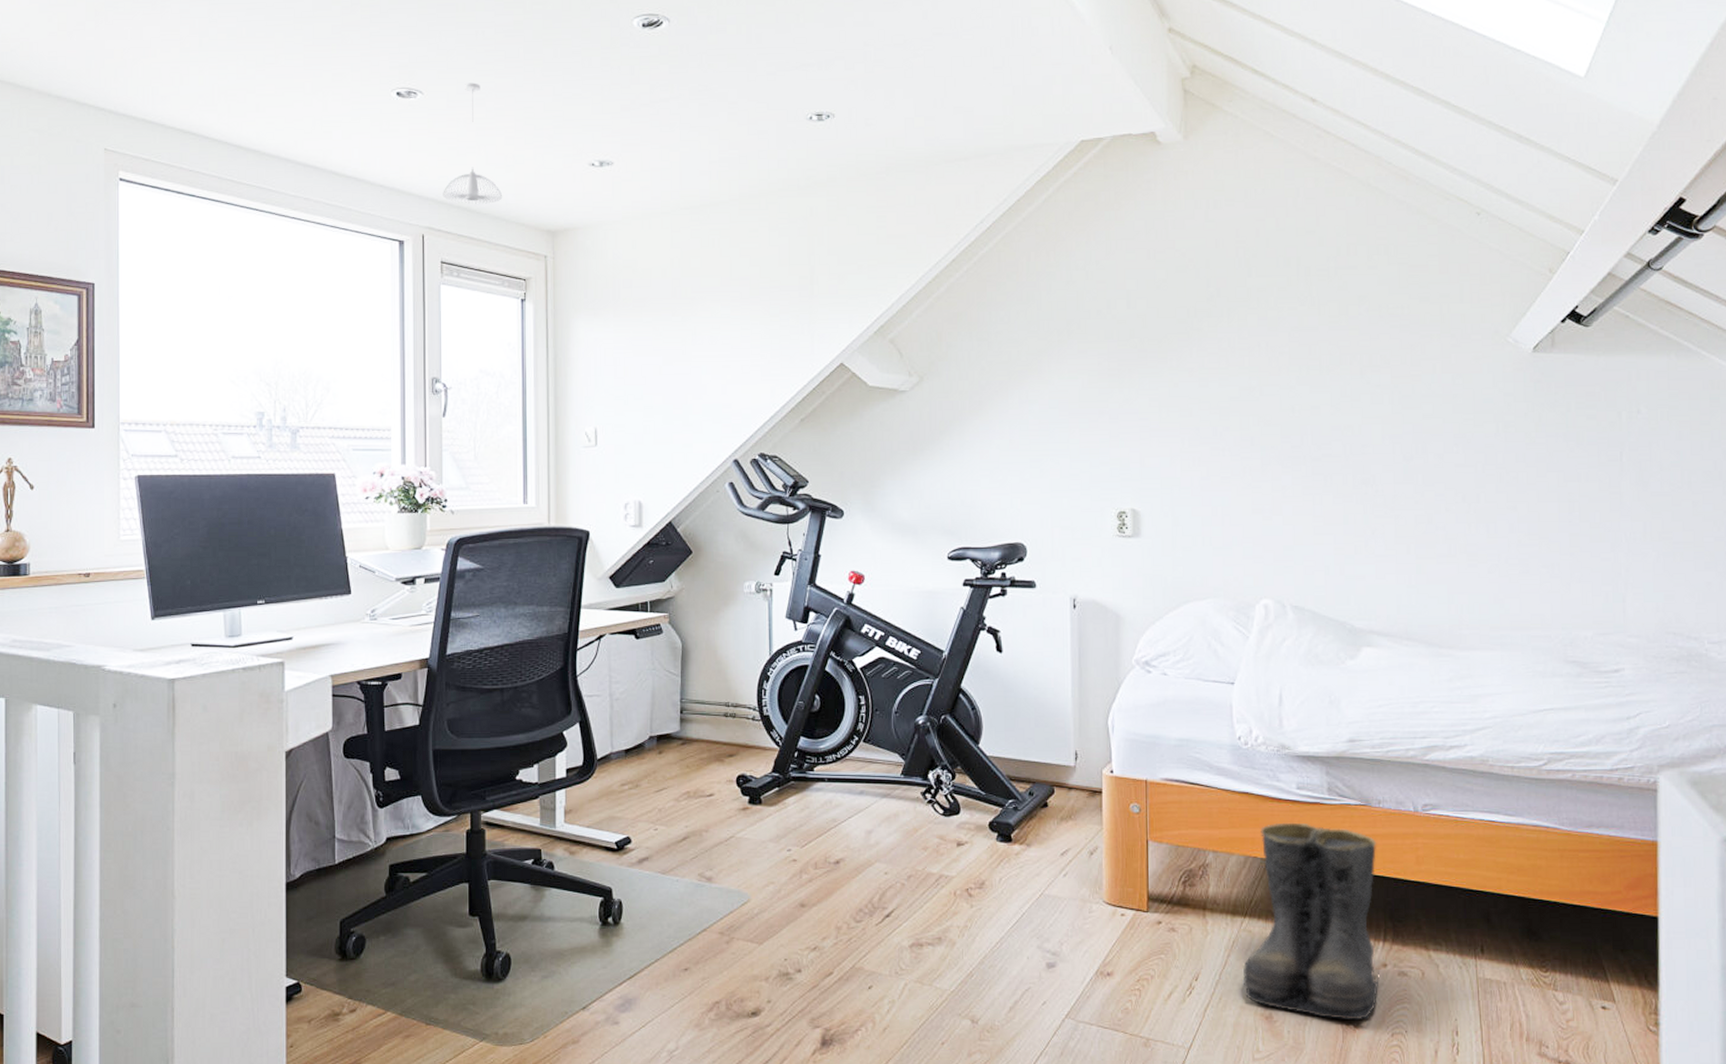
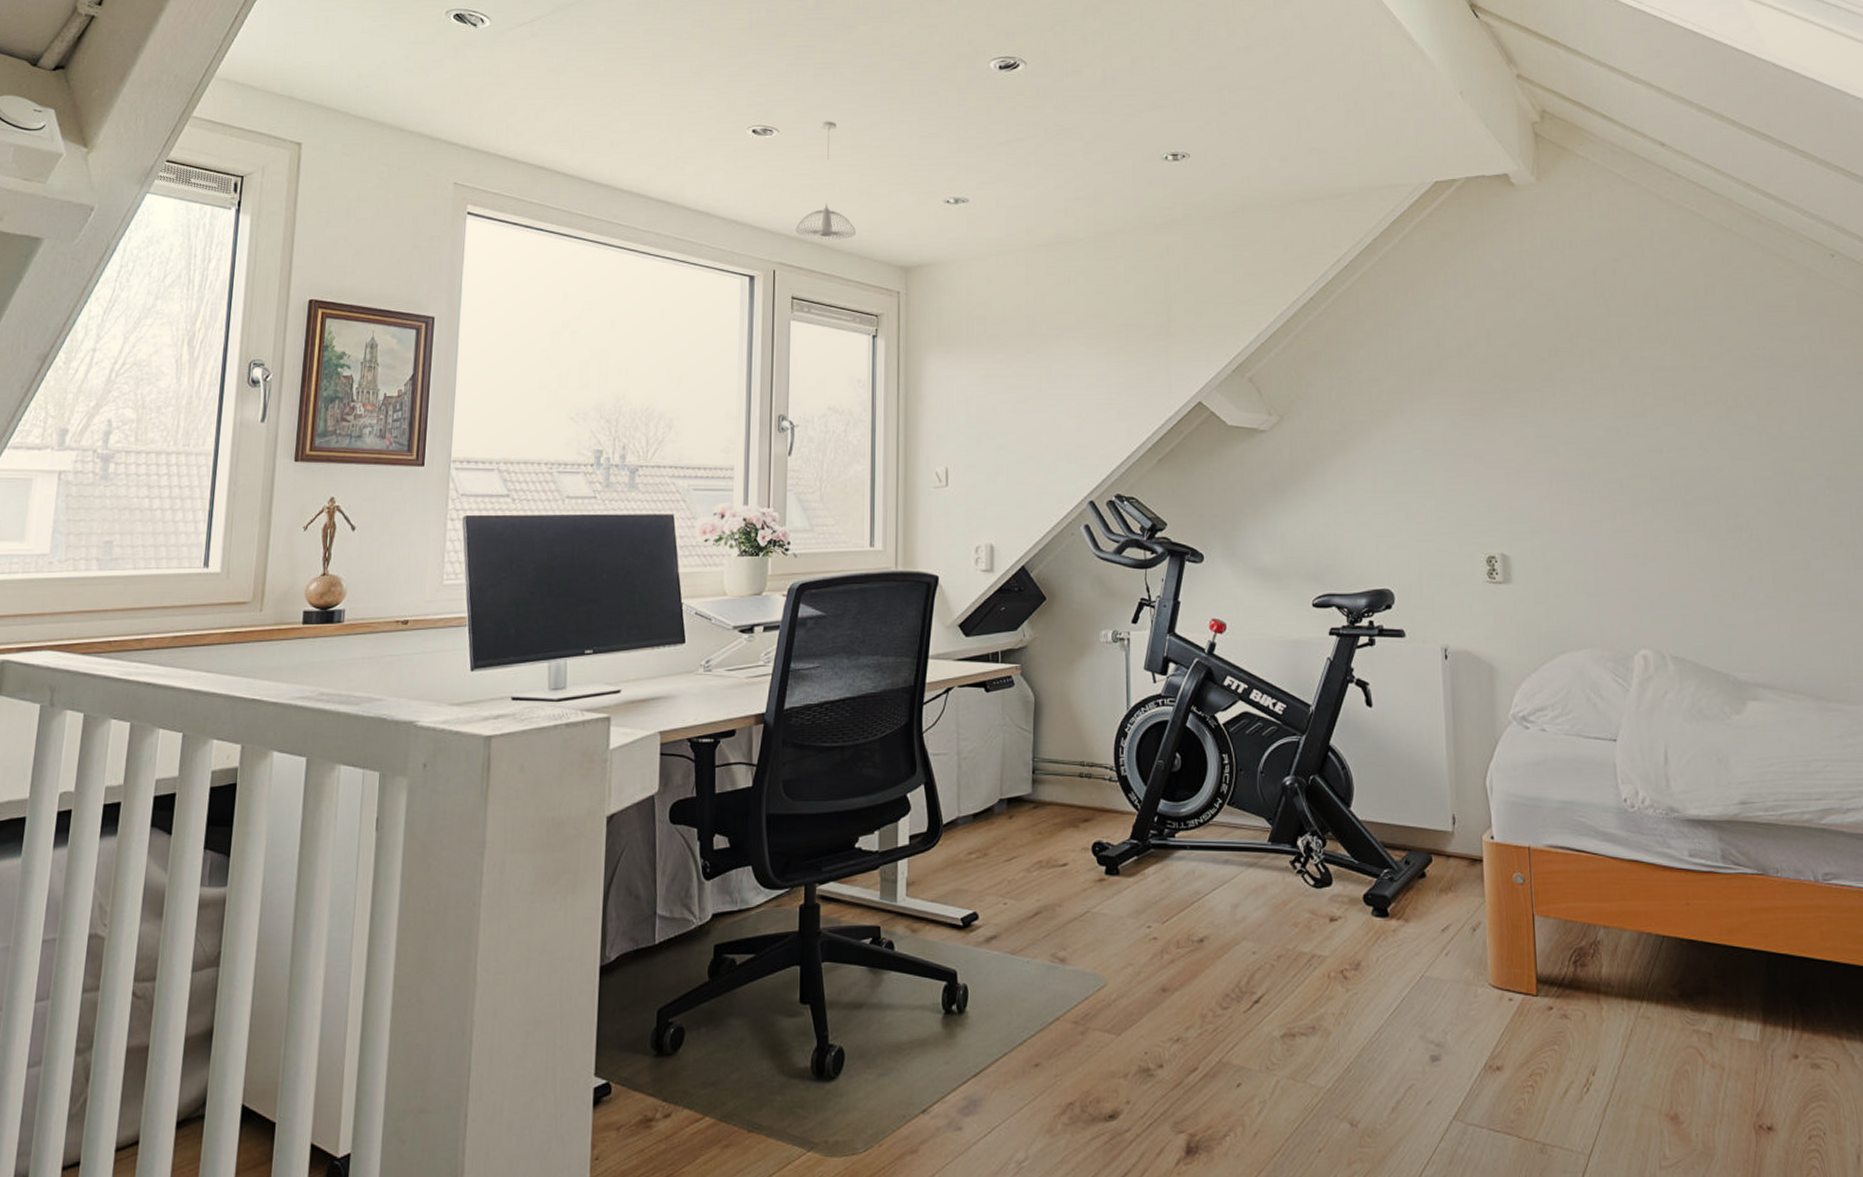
boots: present [1242,822,1379,1021] -> none [1643,894,1791,1121]

